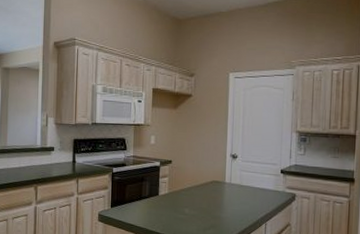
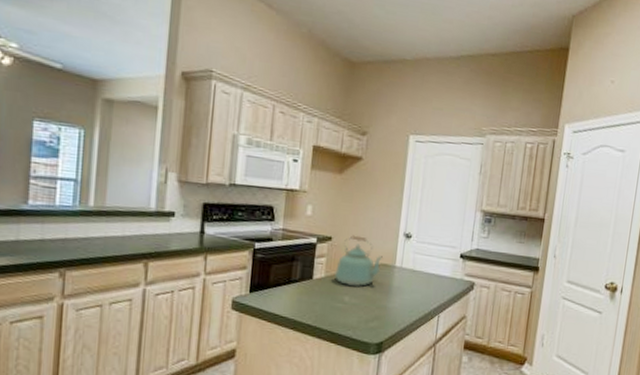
kettle: none [175,158,214,201] -> present [333,235,383,287]

